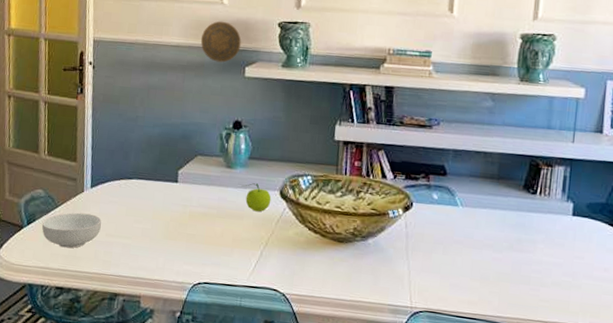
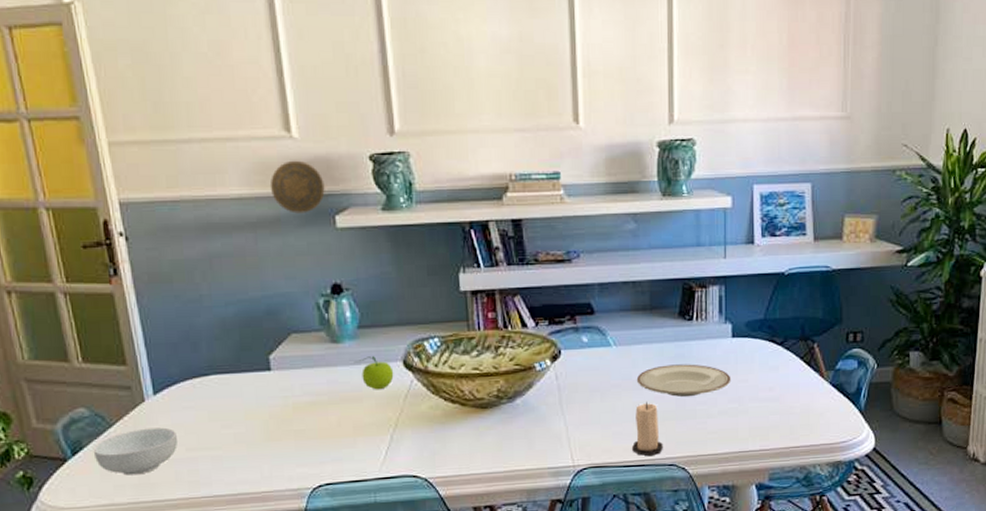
candle: none [466,261,495,312] -> present [632,402,663,457]
plate: none [477,230,568,264] -> present [636,364,731,397]

